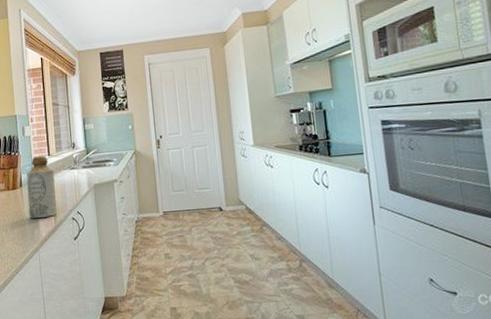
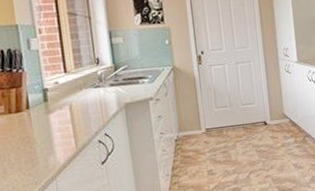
bottle: present [26,155,57,218] -> none [35,72,79,144]

